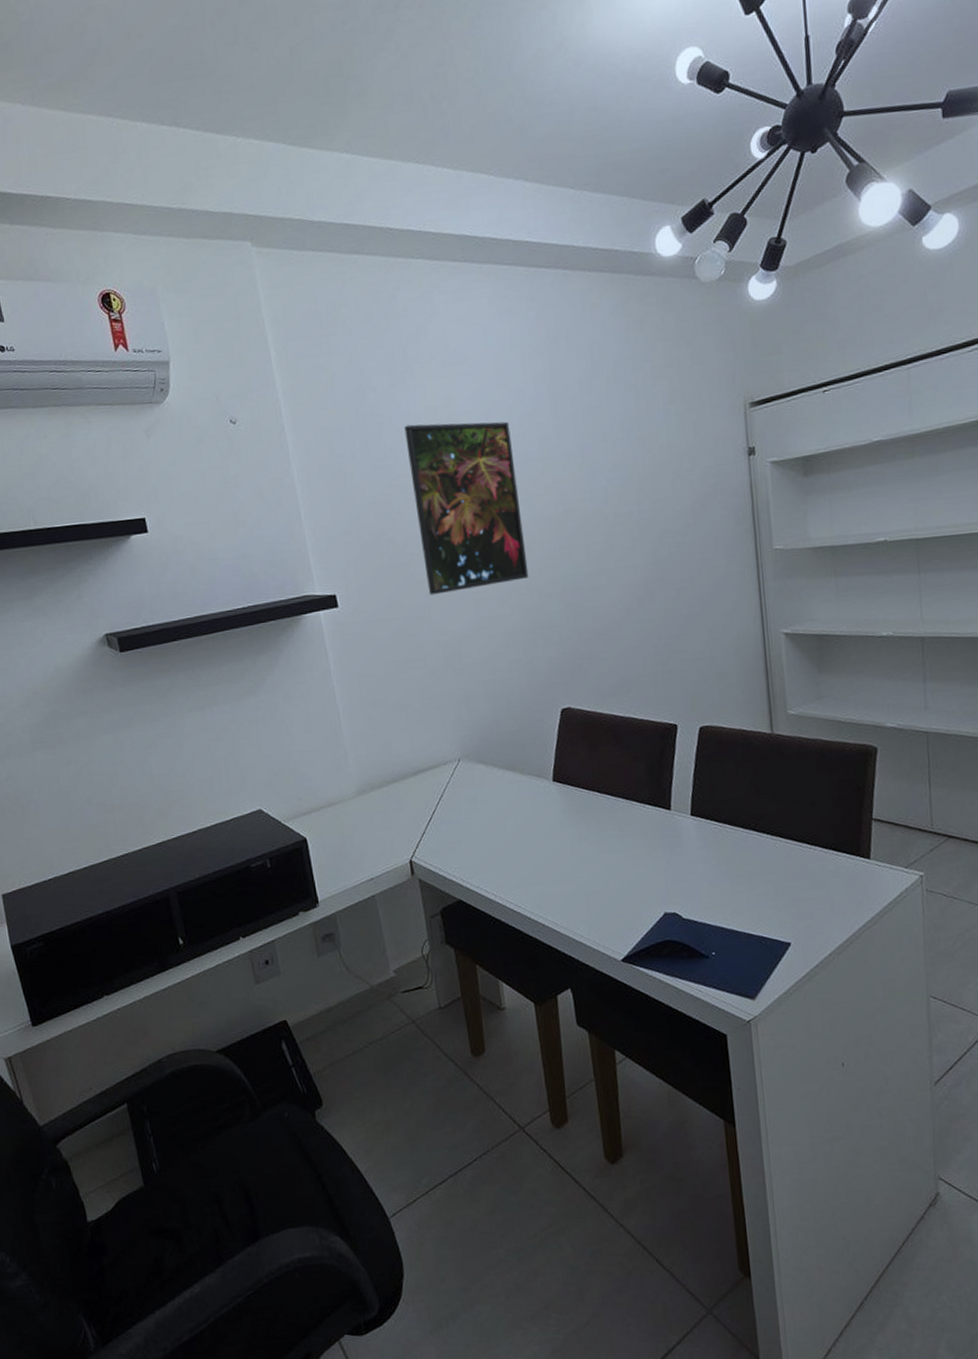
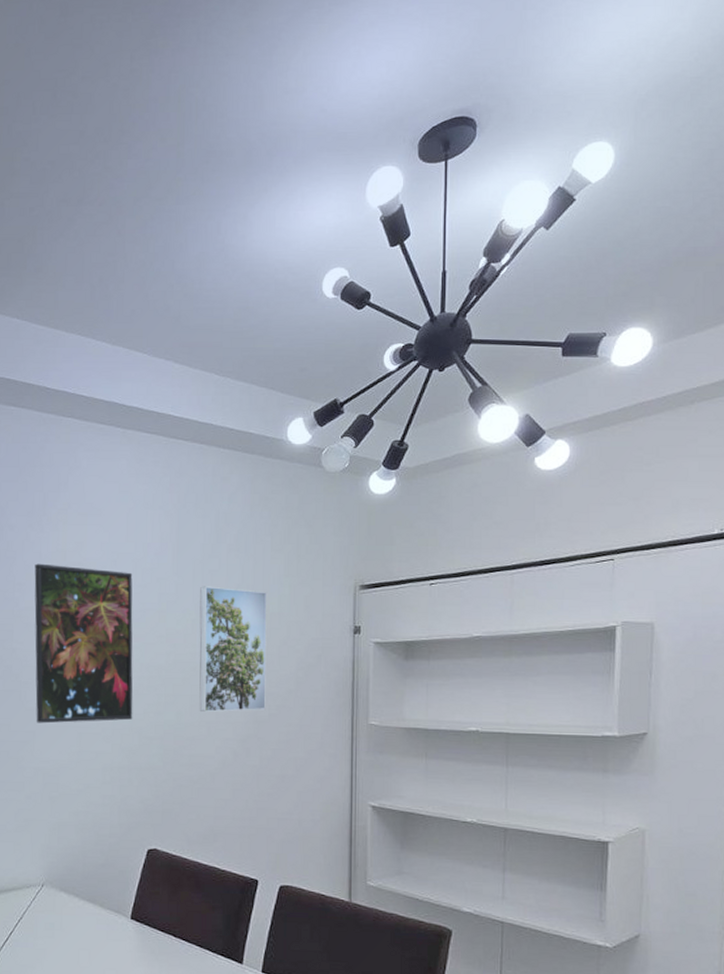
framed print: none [582,423,665,560] -> present [199,586,267,712]

